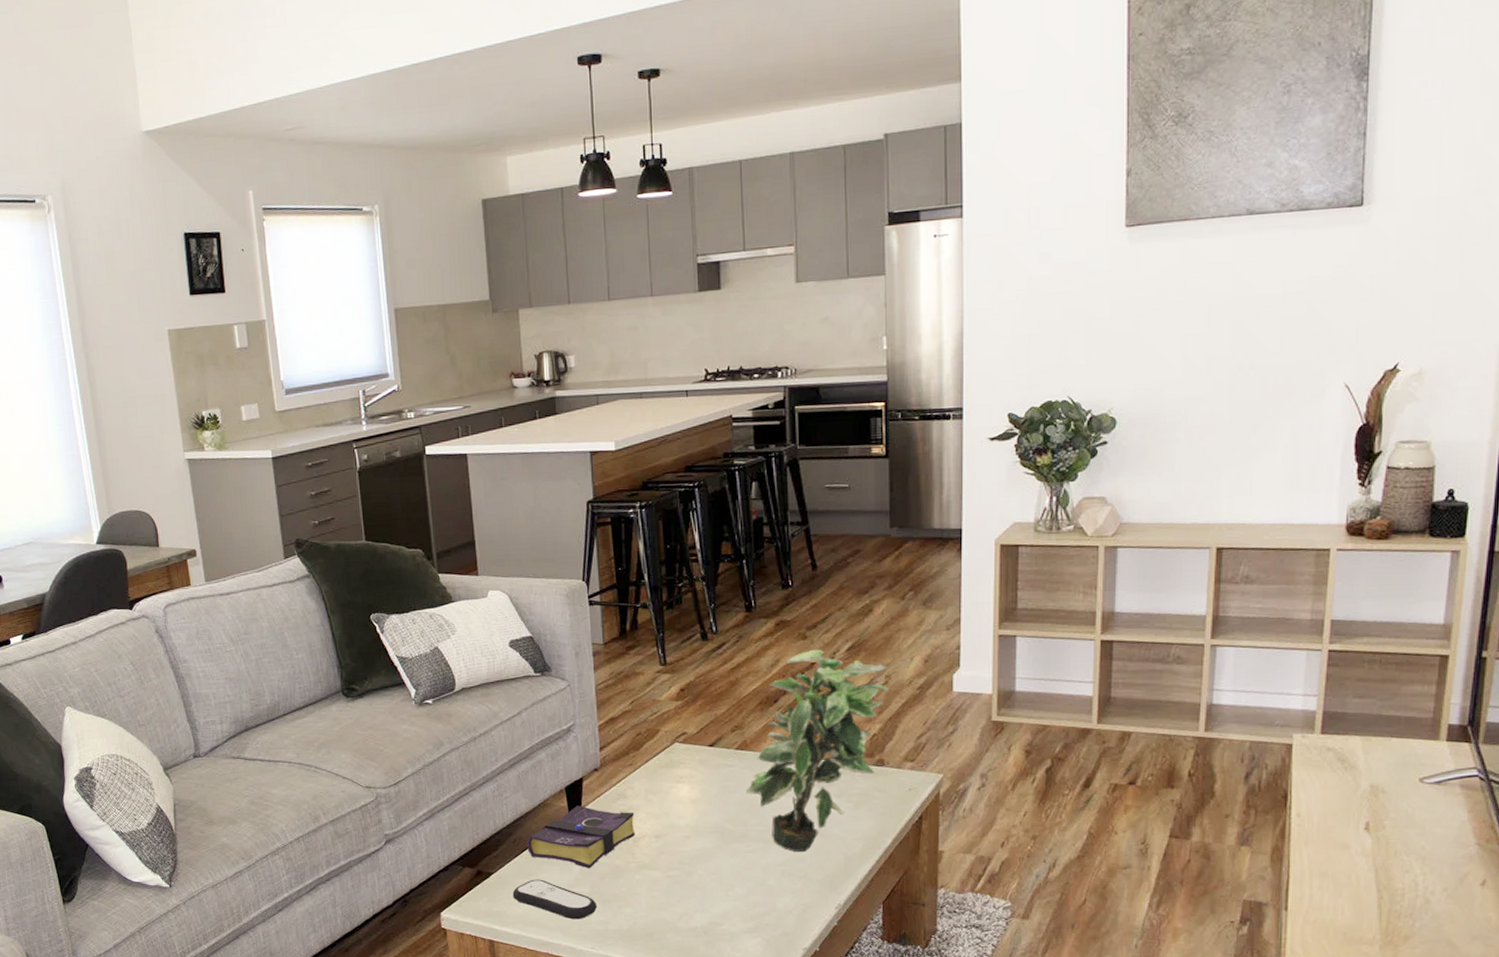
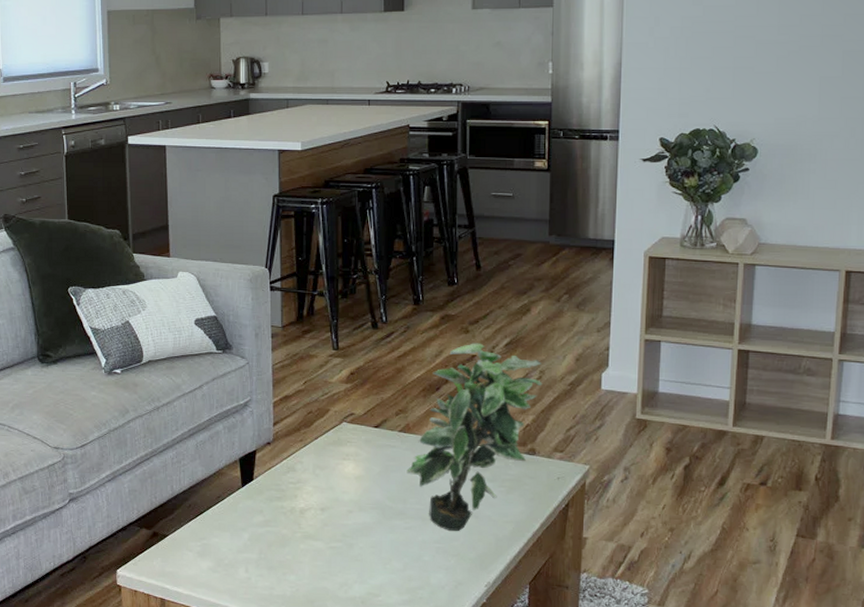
remote control: present [512,879,597,920] -> none [185,543,263,584]
book: present [527,805,635,869] -> none [201,476,302,536]

